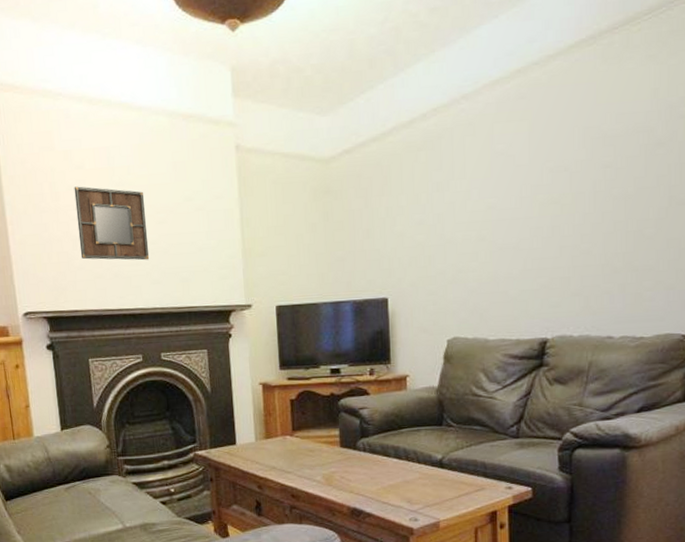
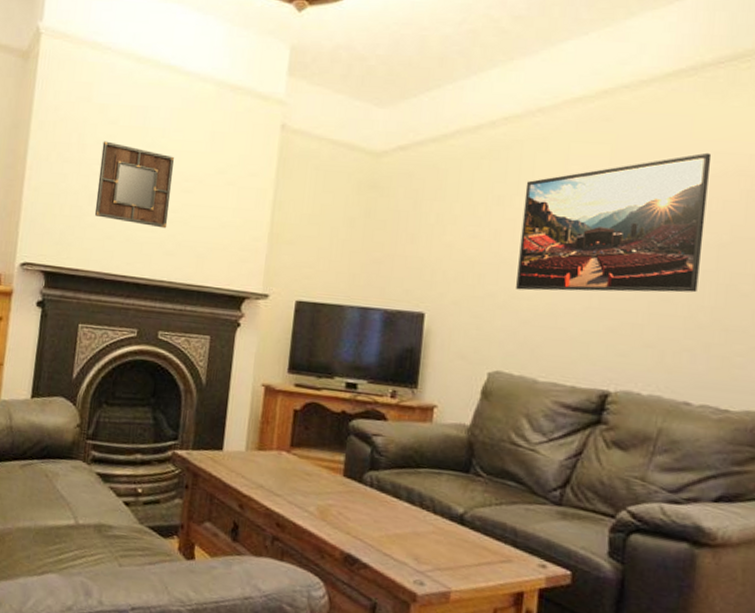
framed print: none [459,115,614,264] -> present [516,152,712,293]

